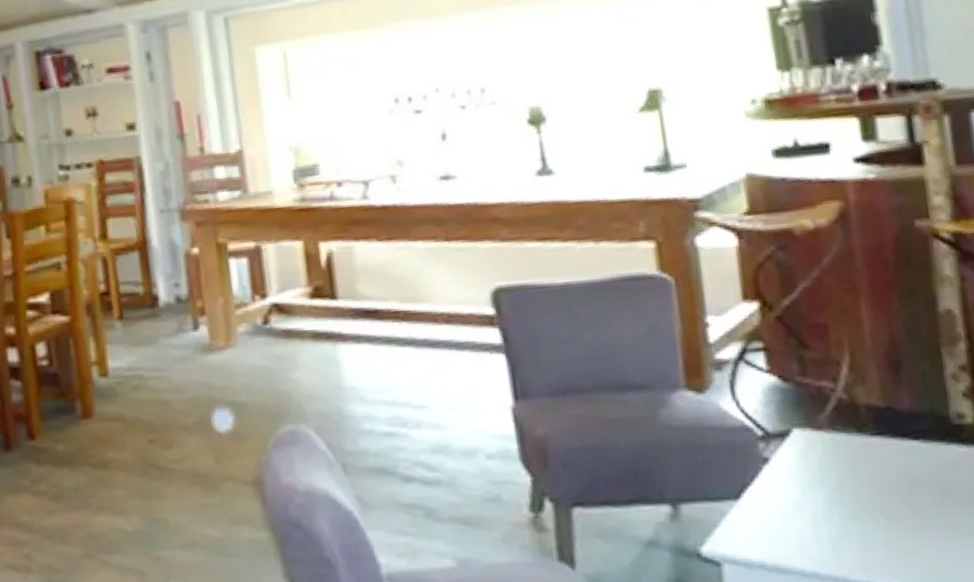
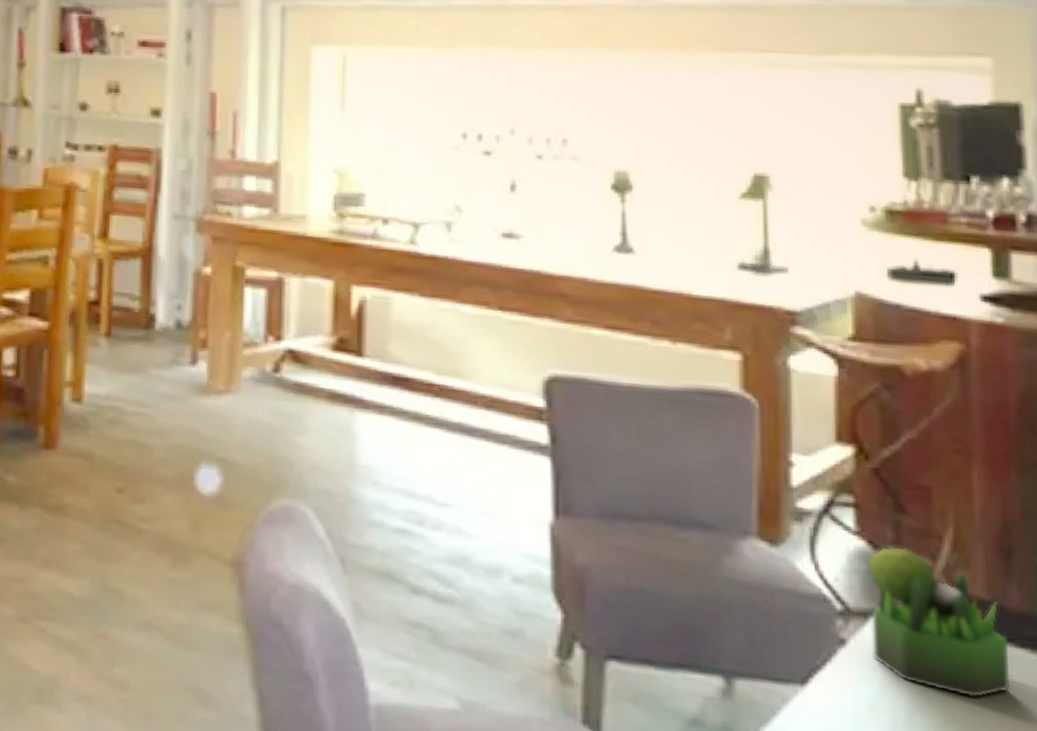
plant: none [778,376,909,487] -> present [866,546,1011,699]

